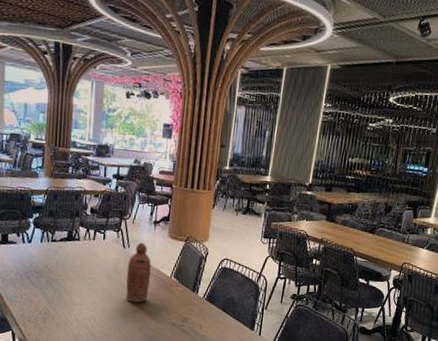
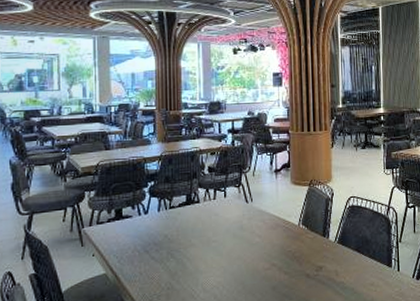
bottle: present [126,242,151,303] -> none [253,194,278,260]

